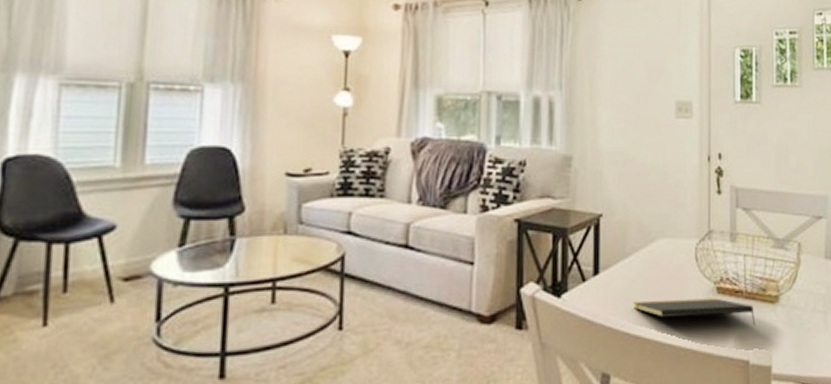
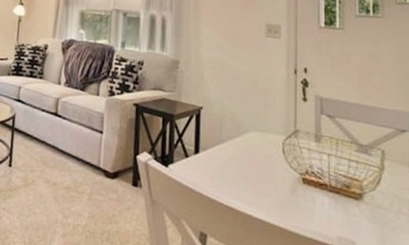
notepad: present [633,298,756,326] -> none [228,179,340,217]

